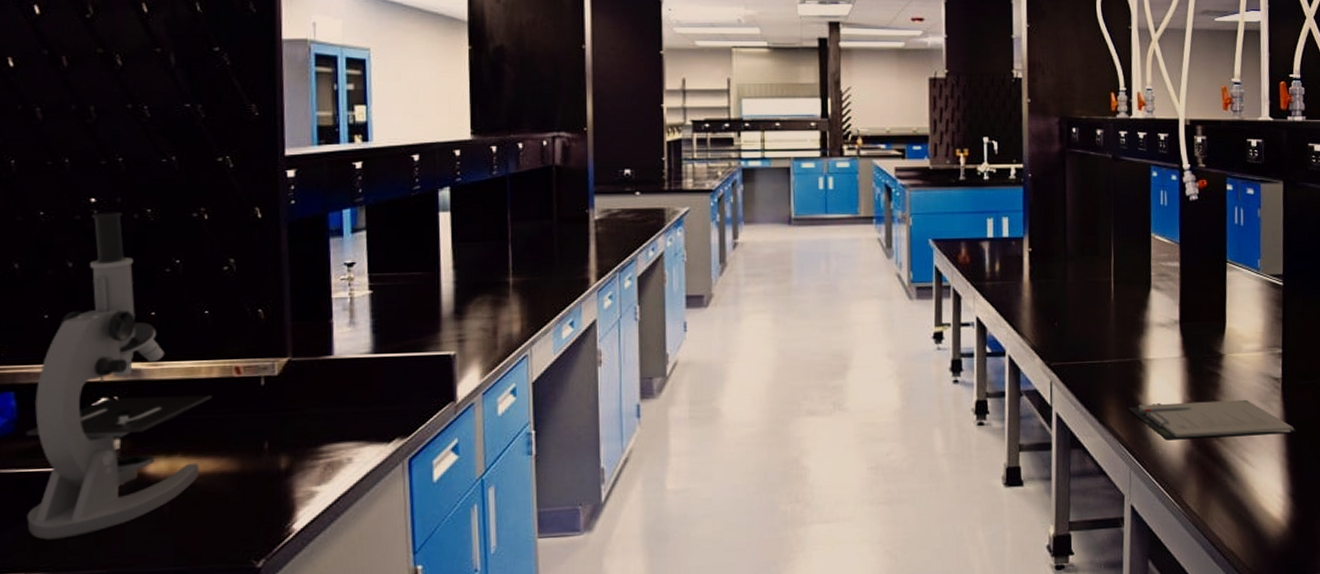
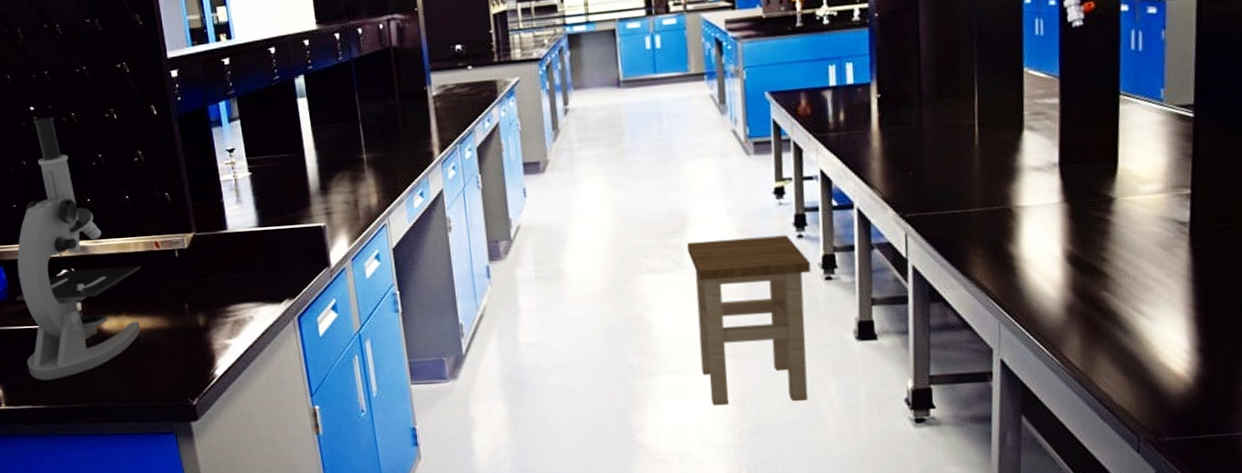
stool: none [848,380,965,557] -> present [687,235,811,406]
clipboard: present [1127,399,1297,441] -> none [996,246,1209,292]

